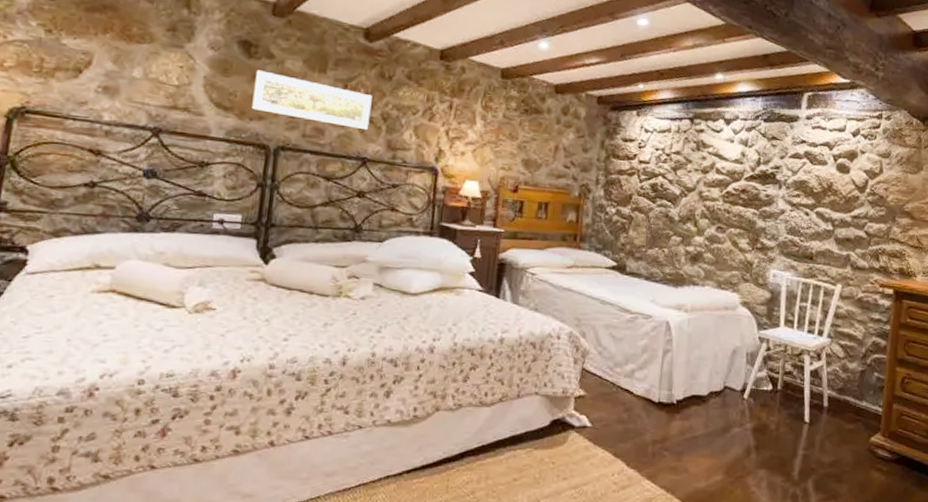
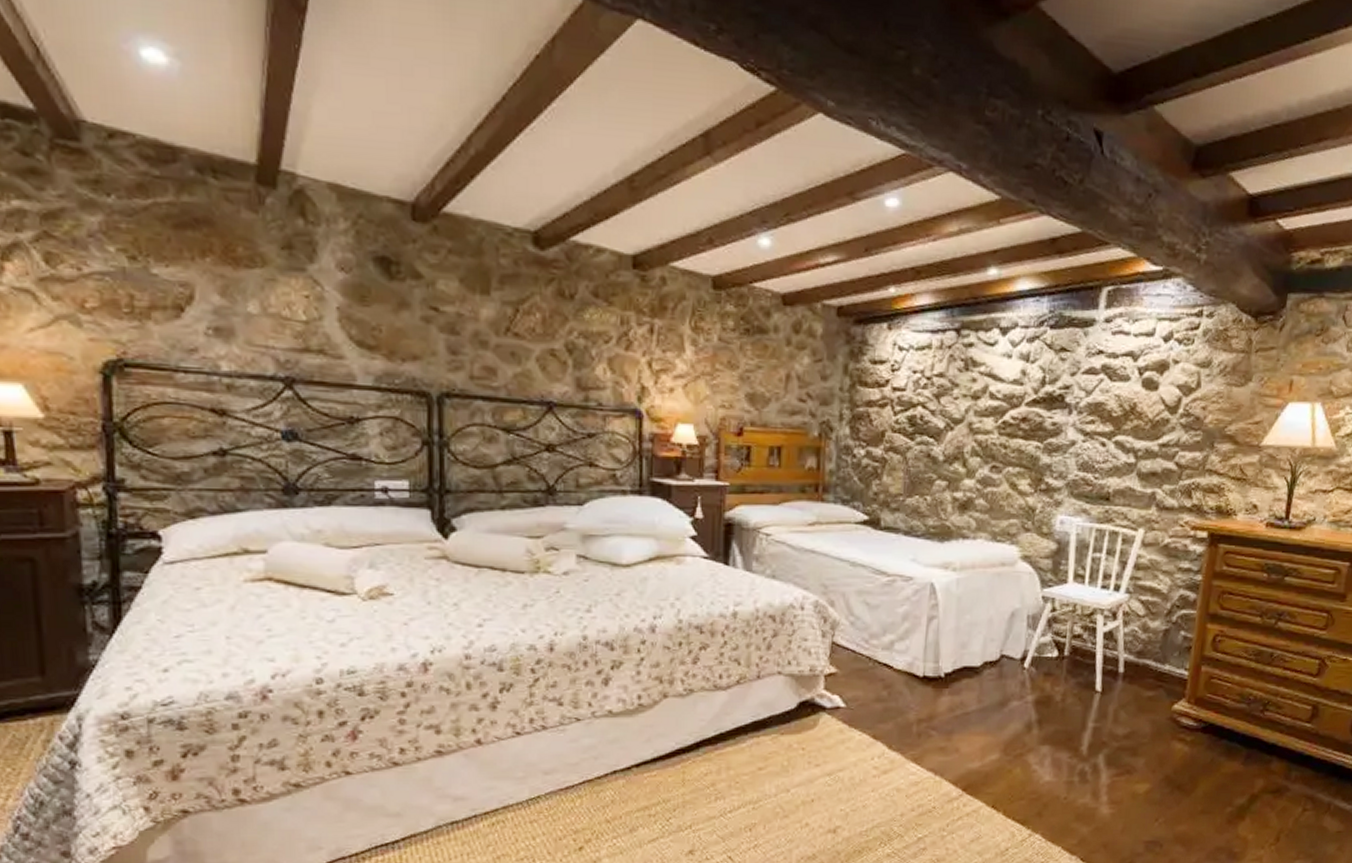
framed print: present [252,70,372,131] -> none [401,295,552,367]

